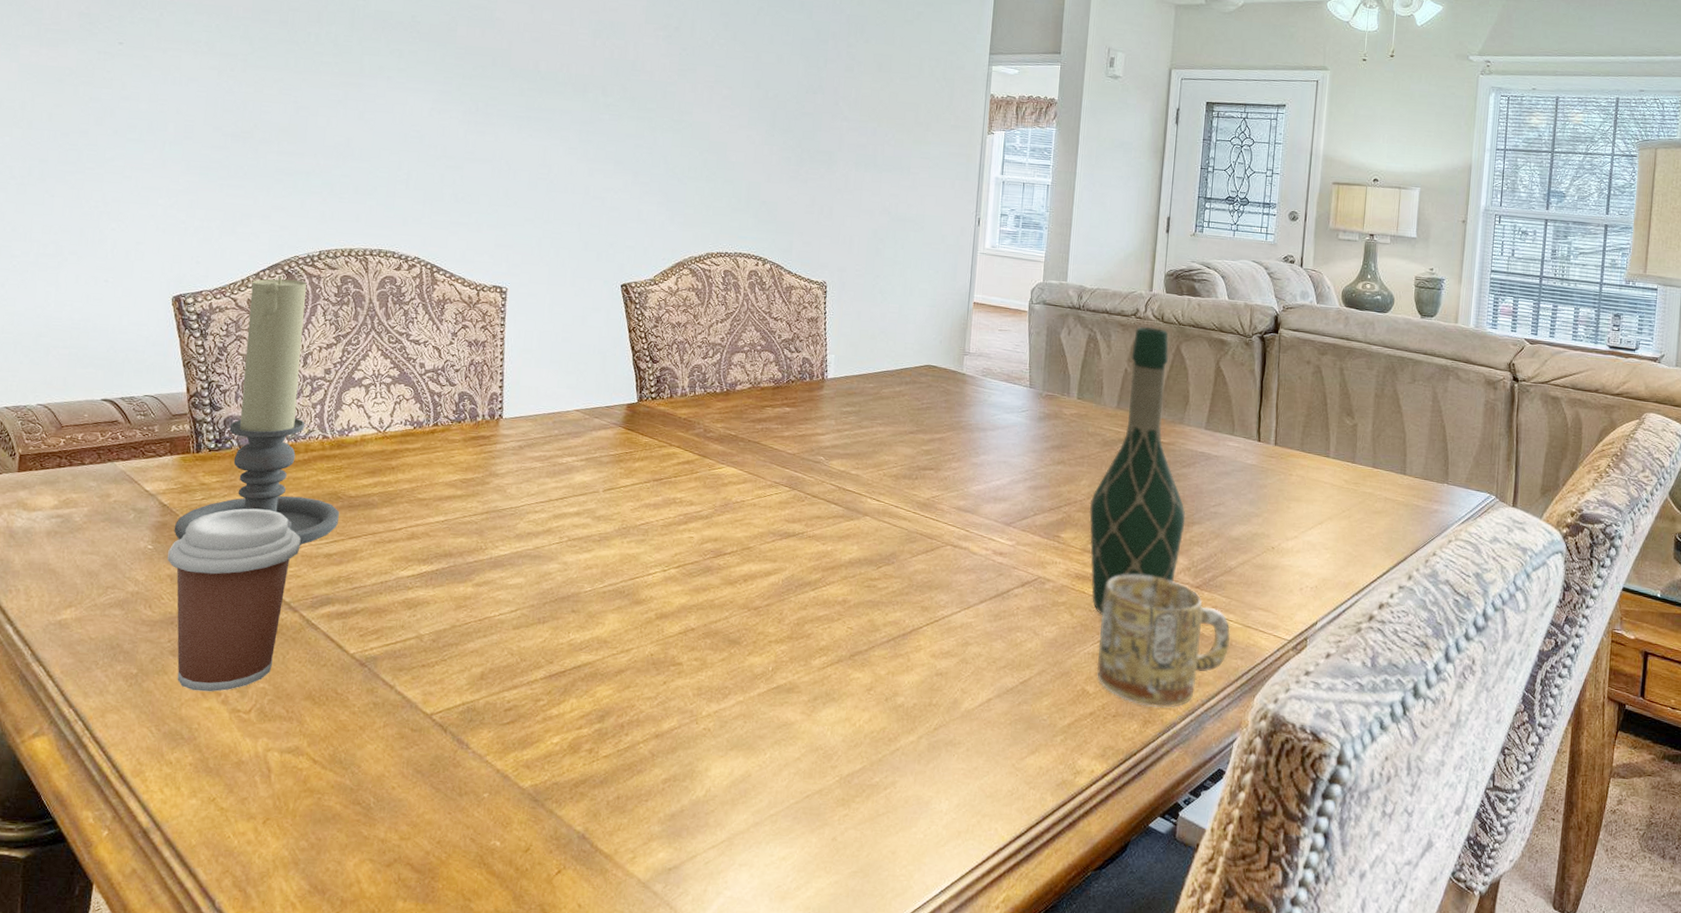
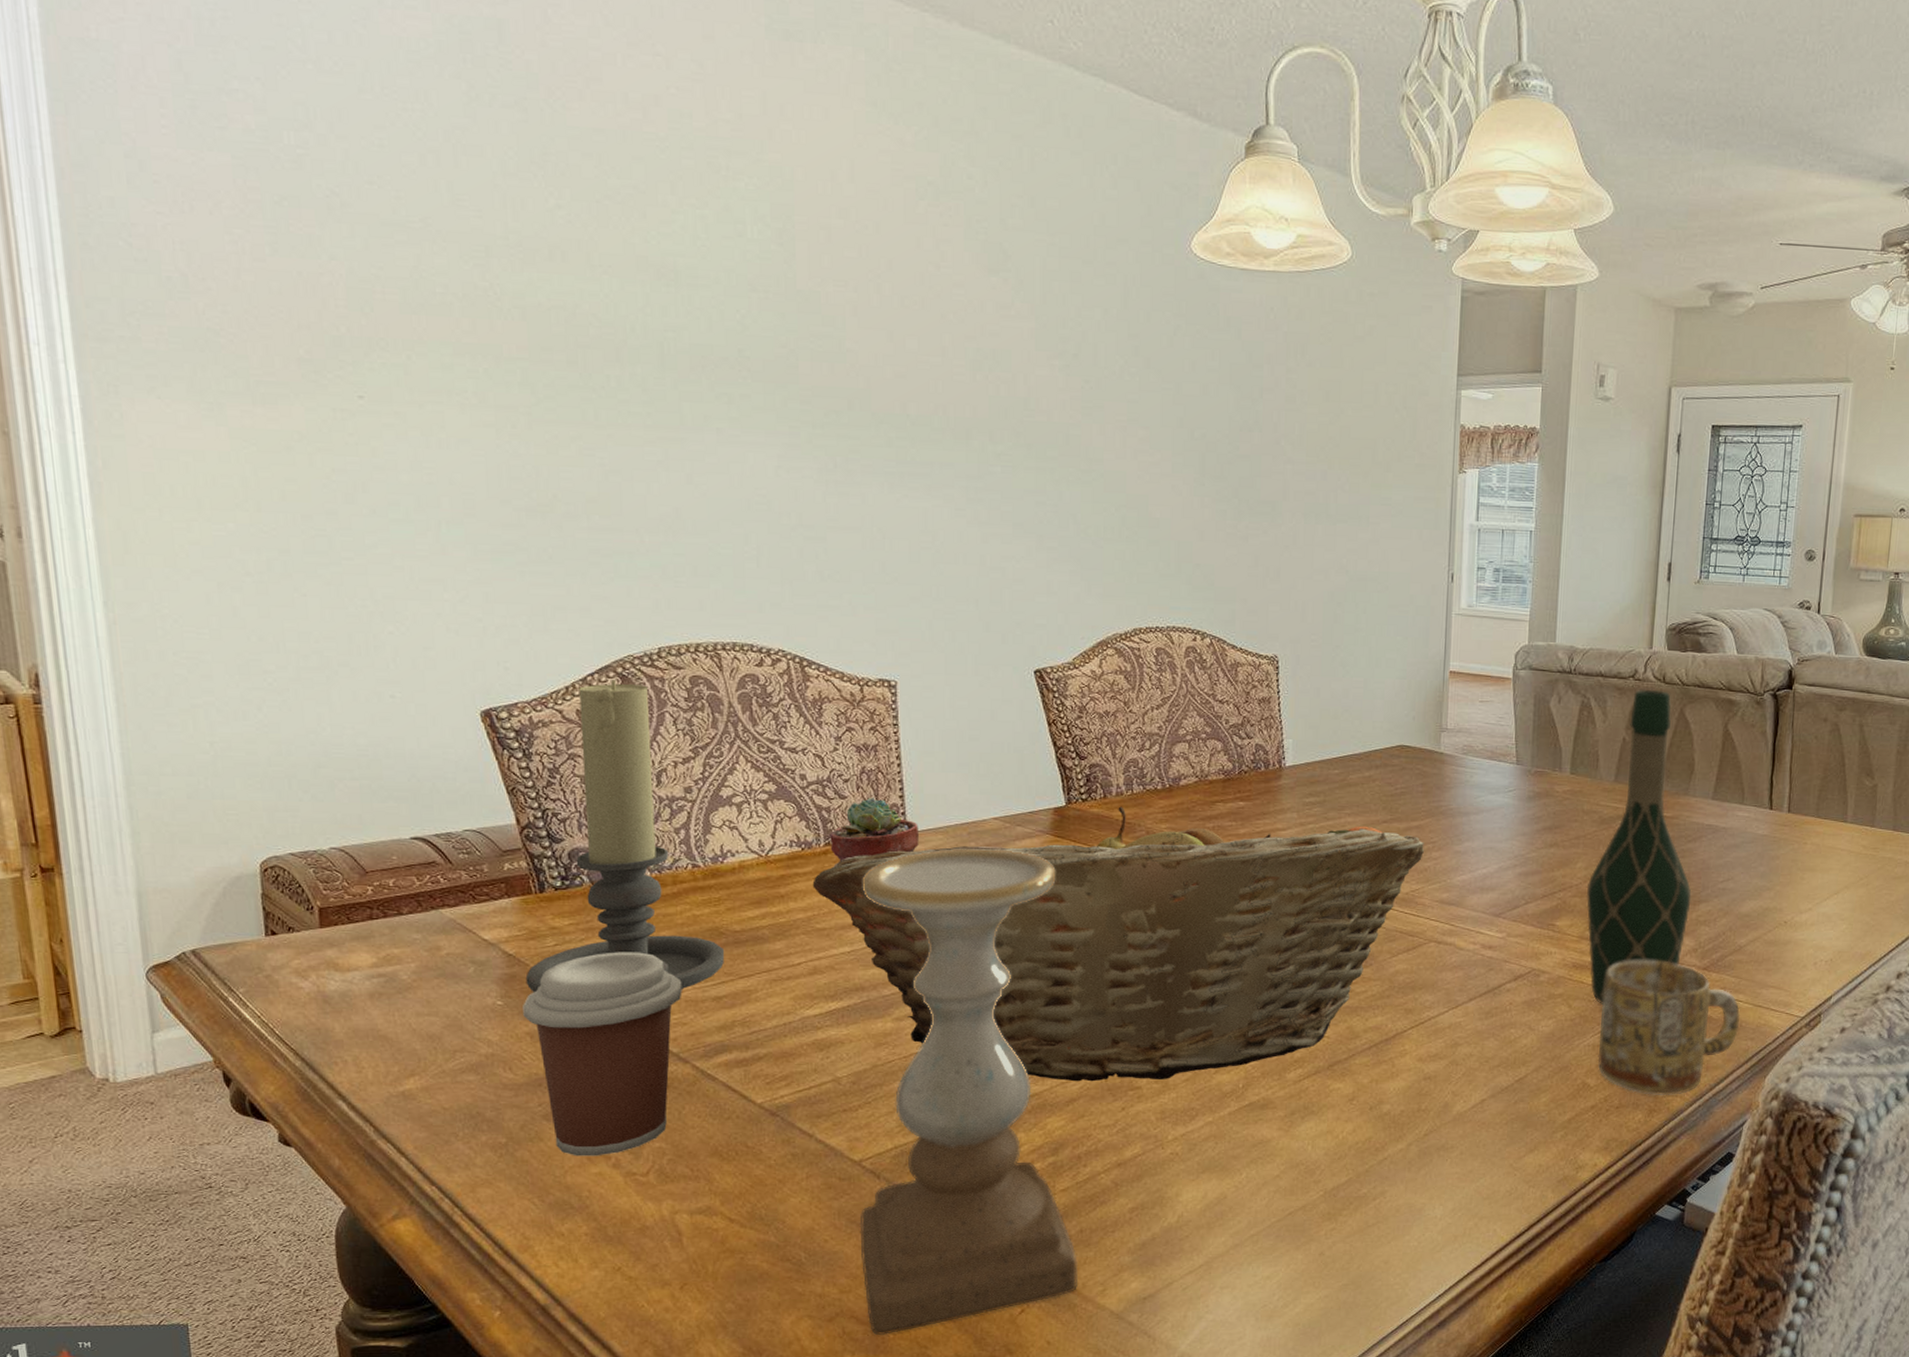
fruit basket: none [419,405,946,658] -> present [812,806,1425,1082]
candle holder: none [421,435,624,885] -> present [859,849,1077,1336]
potted succulent: none [437,386,513,440] -> present [830,798,919,861]

